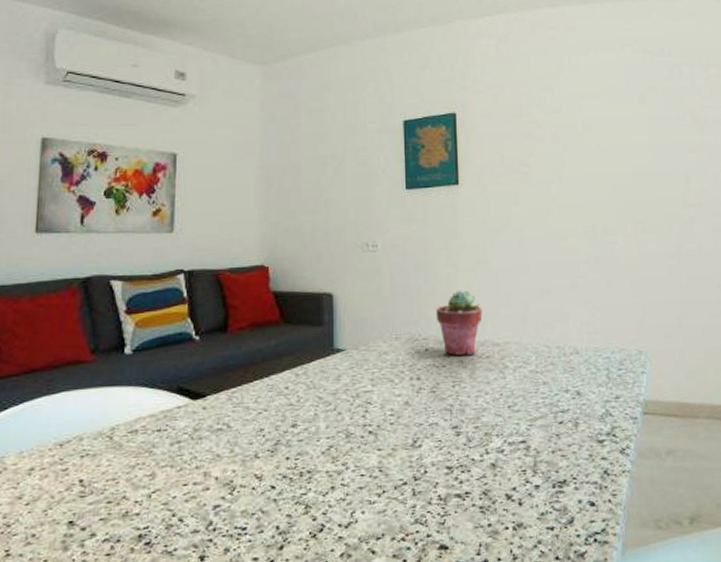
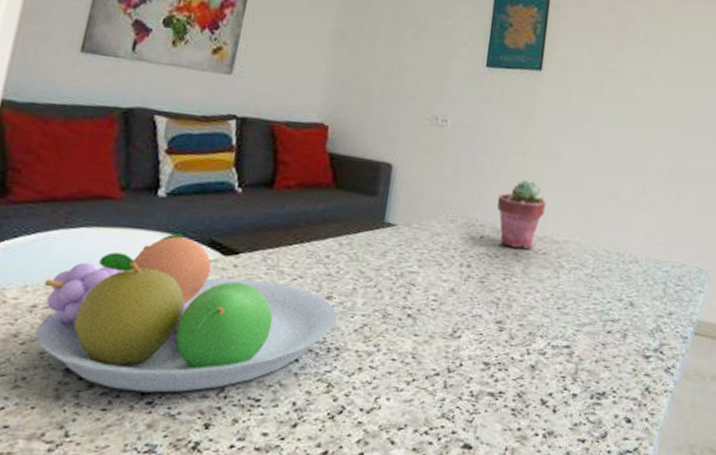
fruit bowl: none [36,385,305,535] -> present [34,233,338,393]

